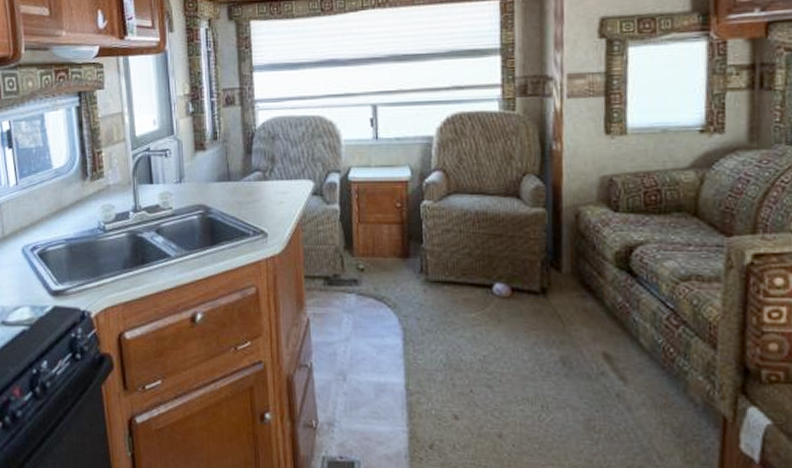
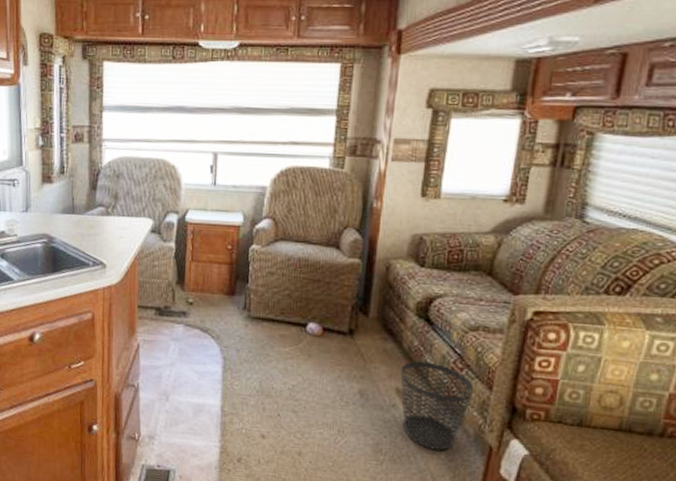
wastebasket: none [606,319,696,424] -> present [400,361,474,451]

